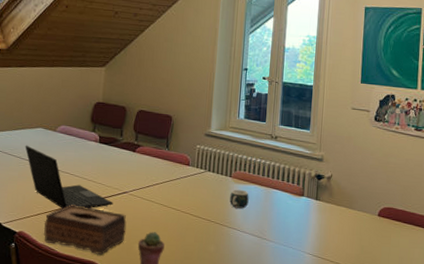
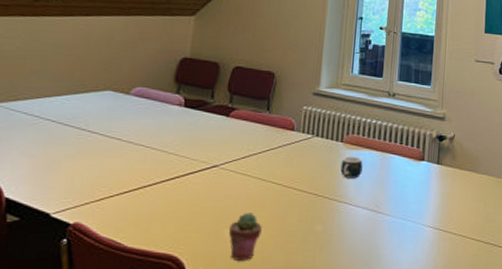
laptop: present [25,145,113,209] -> none [87,112,200,190]
tissue box: present [43,205,127,256] -> none [106,185,216,246]

